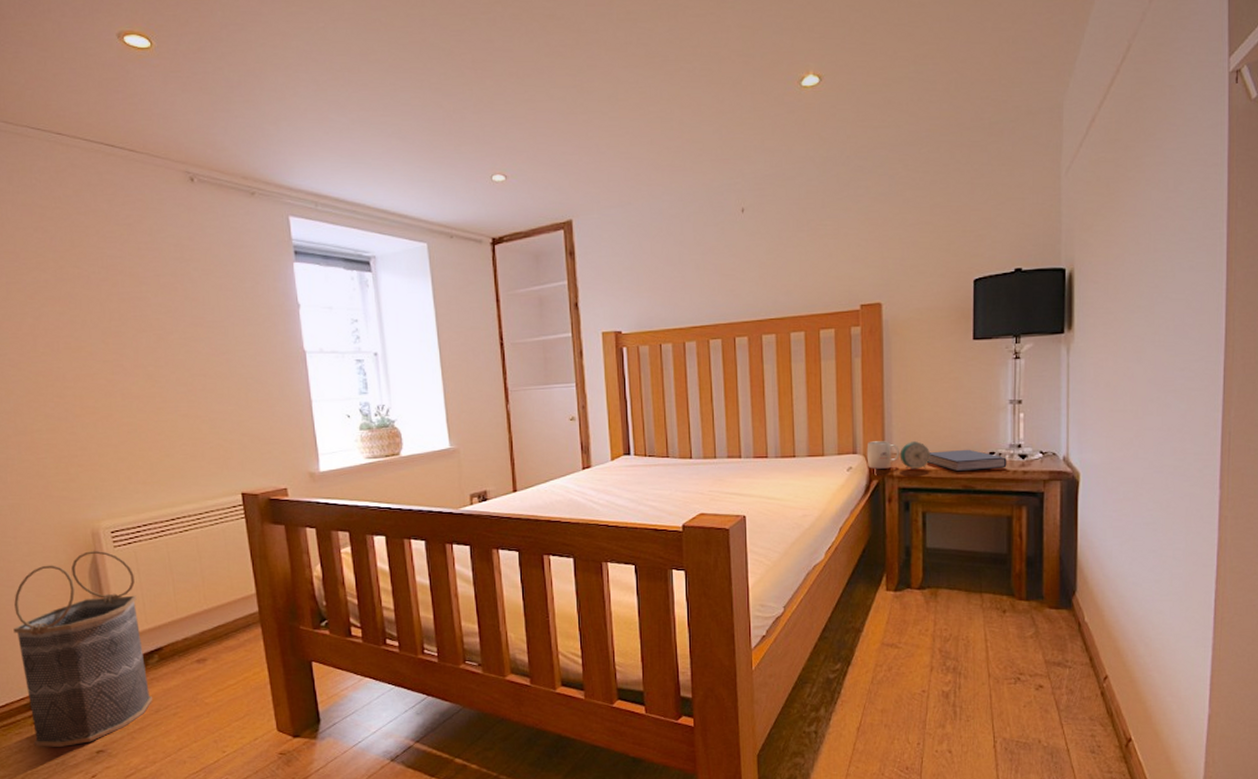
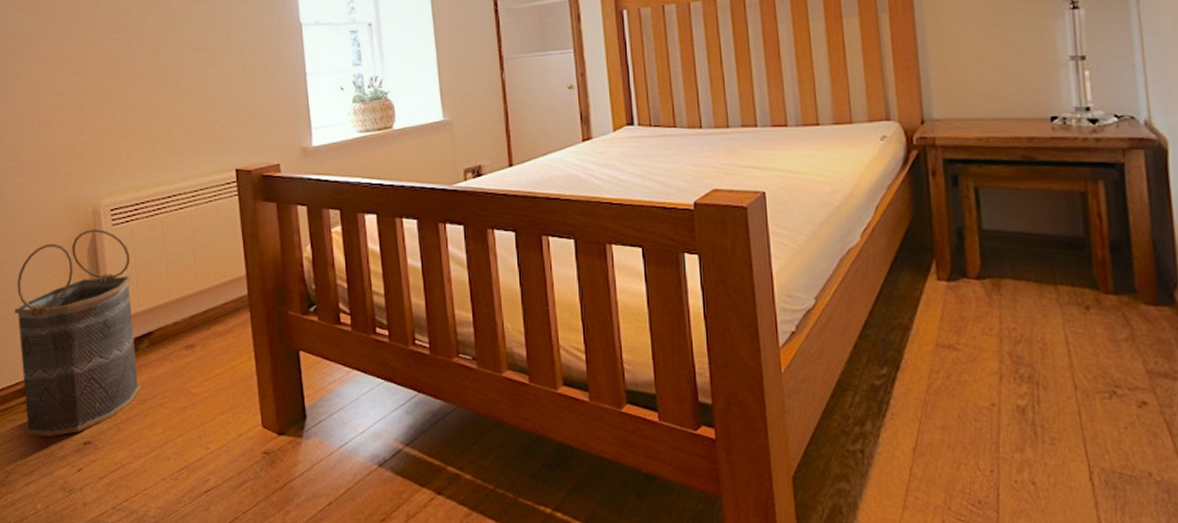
mug: present [866,441,899,469] -> none [902,105,942,138]
alarm clock: present [899,440,930,469] -> none [941,104,979,138]
book: present [927,449,1007,472] -> none [976,113,1074,140]

